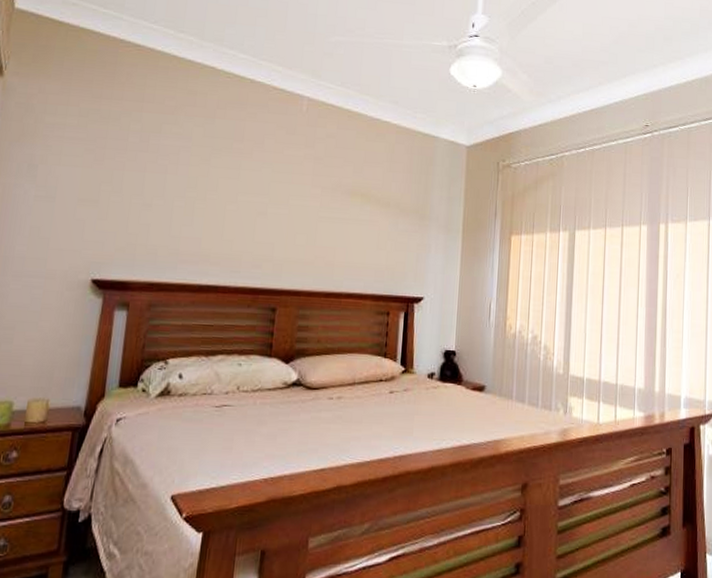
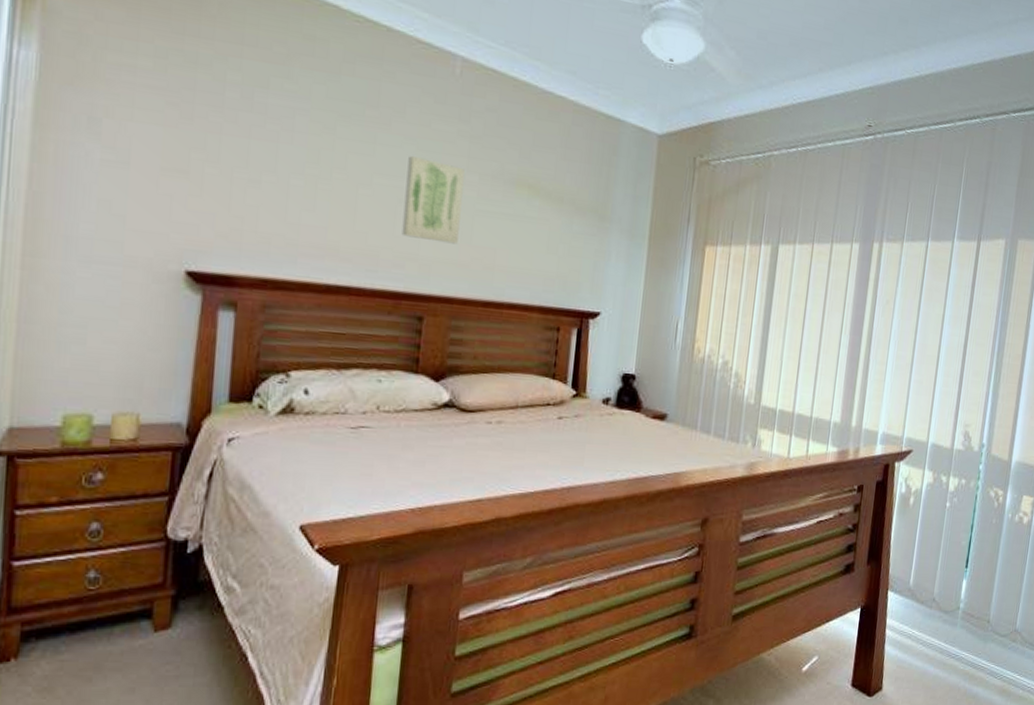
wall art: none [259,177,310,246] -> present [402,156,465,245]

